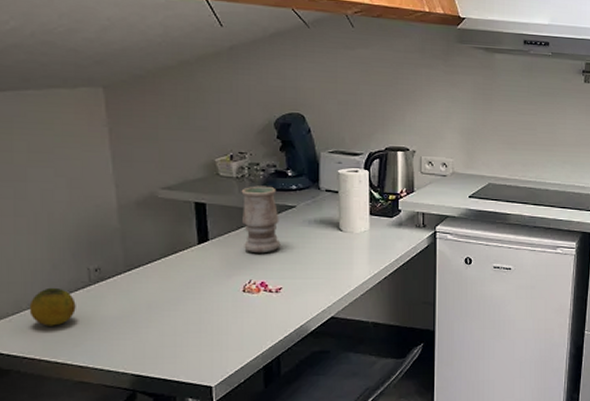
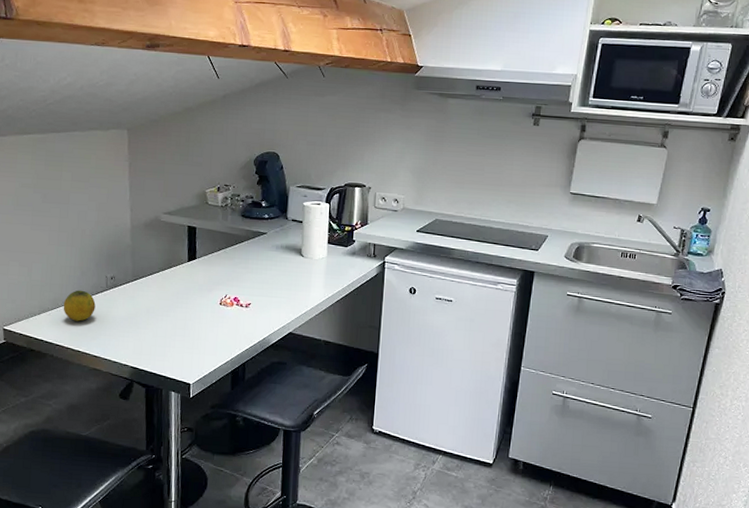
vase: present [241,186,281,254] -> none [223,214,253,273]

